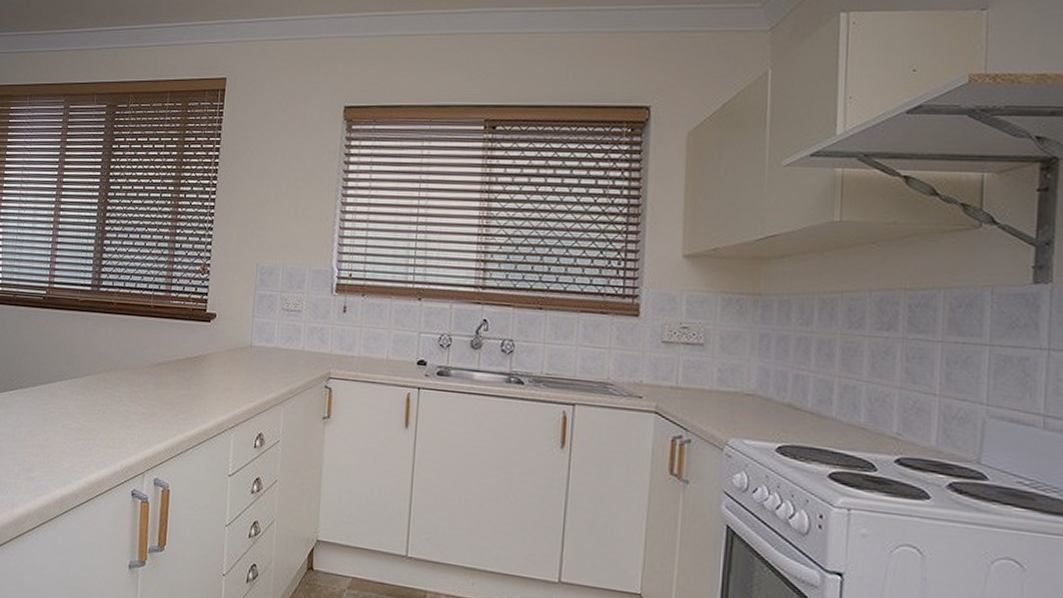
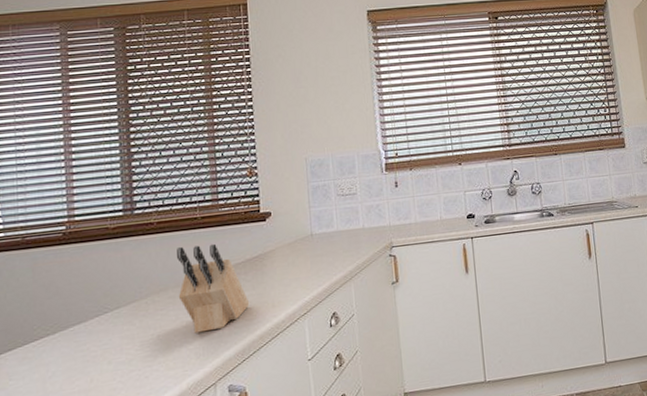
knife block: none [124,331,184,421] -> present [177,243,250,333]

